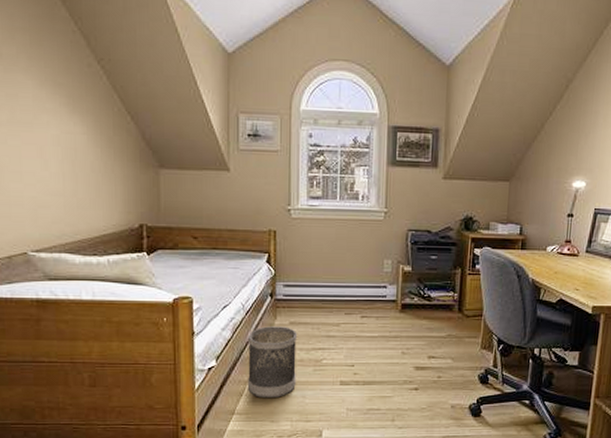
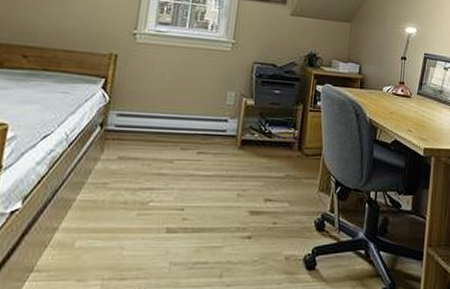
wastebasket: present [247,326,297,399] -> none [54,161,124,251]

